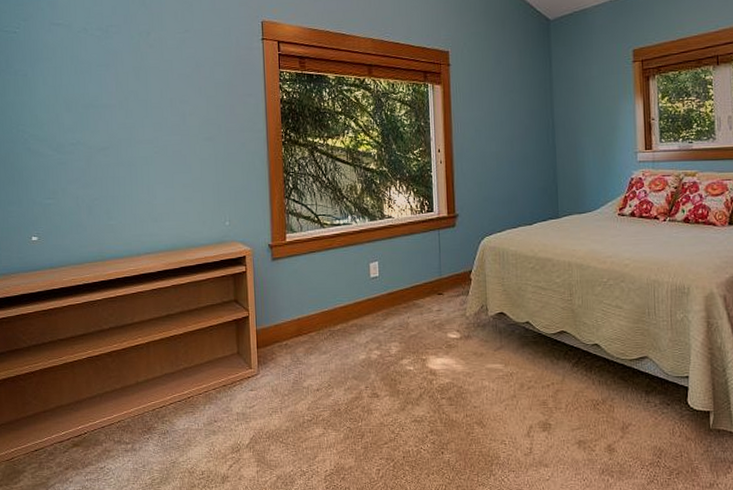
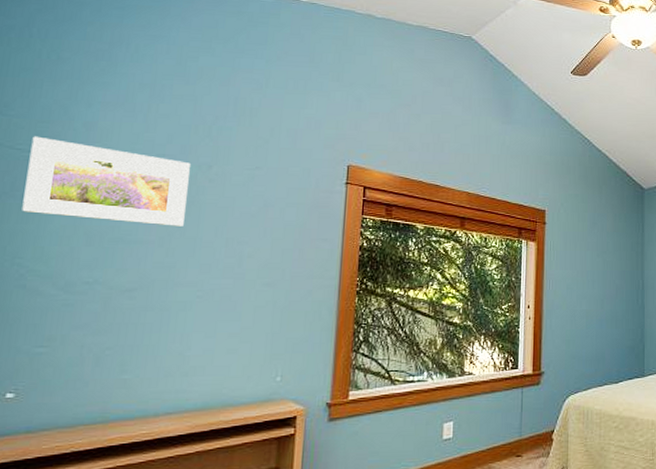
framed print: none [14,18,136,91] -> present [22,136,190,226]

